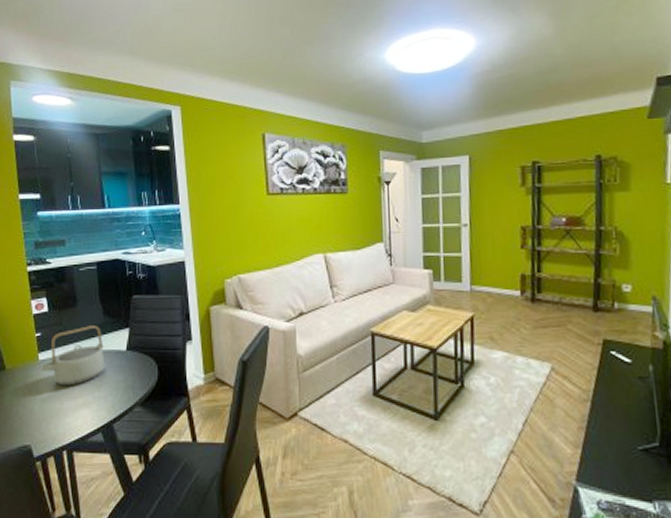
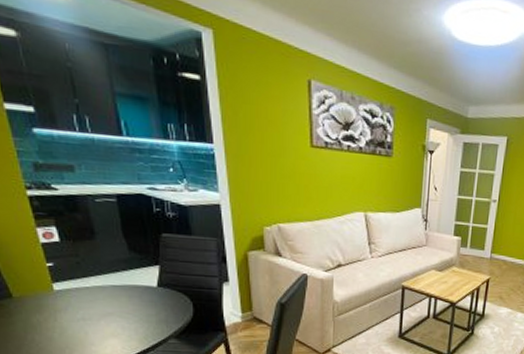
teapot: present [41,326,105,386] -> none [57,260,134,317]

